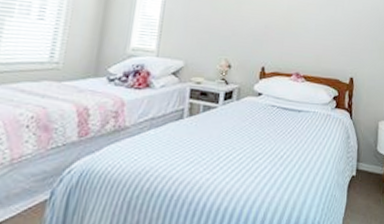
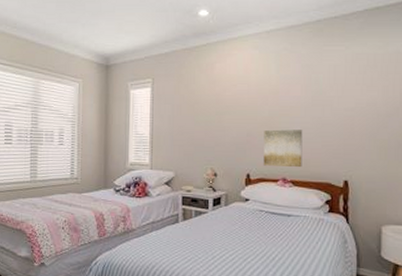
wall art: none [279,24,317,63] -> present [263,129,303,168]

